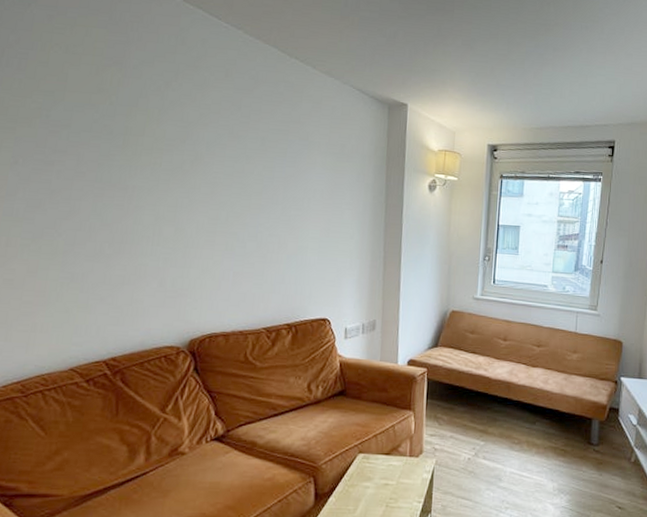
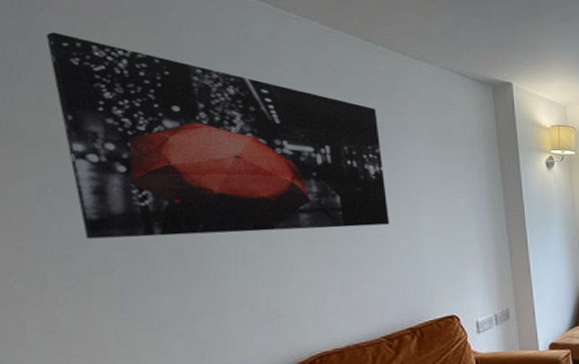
wall art: none [30,25,283,226] -> present [46,32,389,239]

